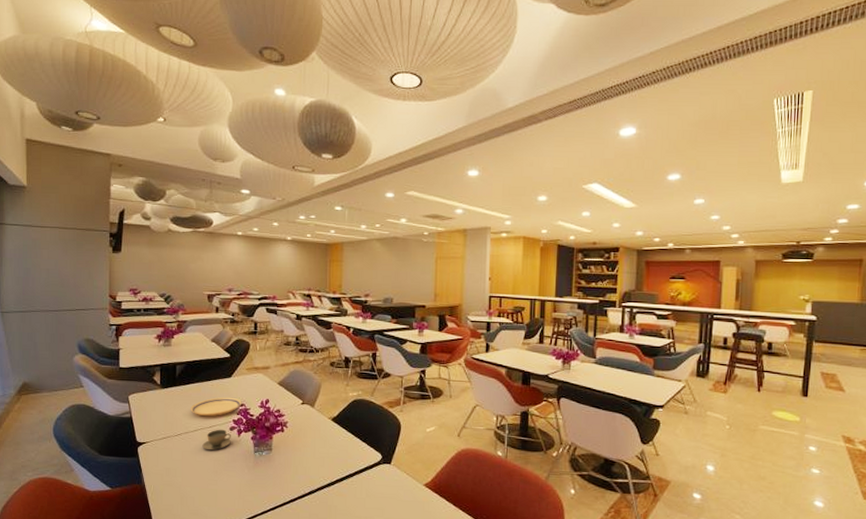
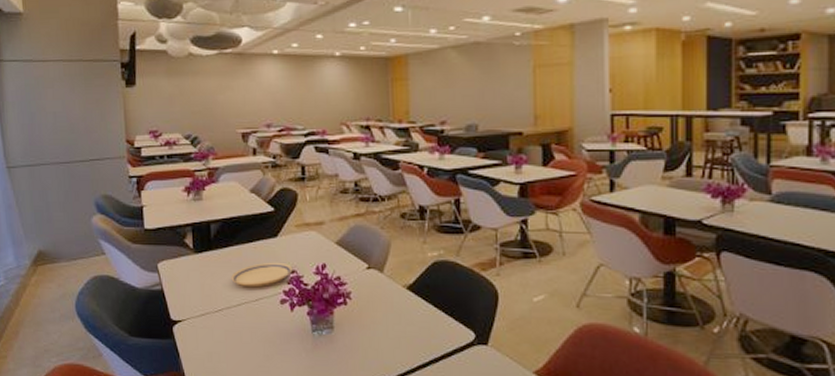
teacup: present [202,429,231,450] -> none [248,303,283,329]

